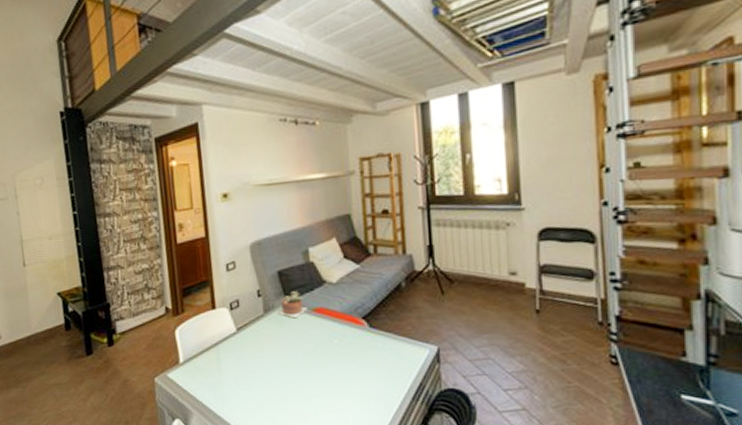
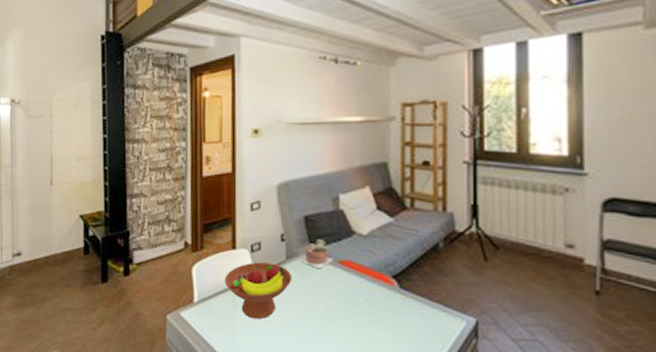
fruit bowl: none [207,318,271,371] -> present [224,262,292,320]

